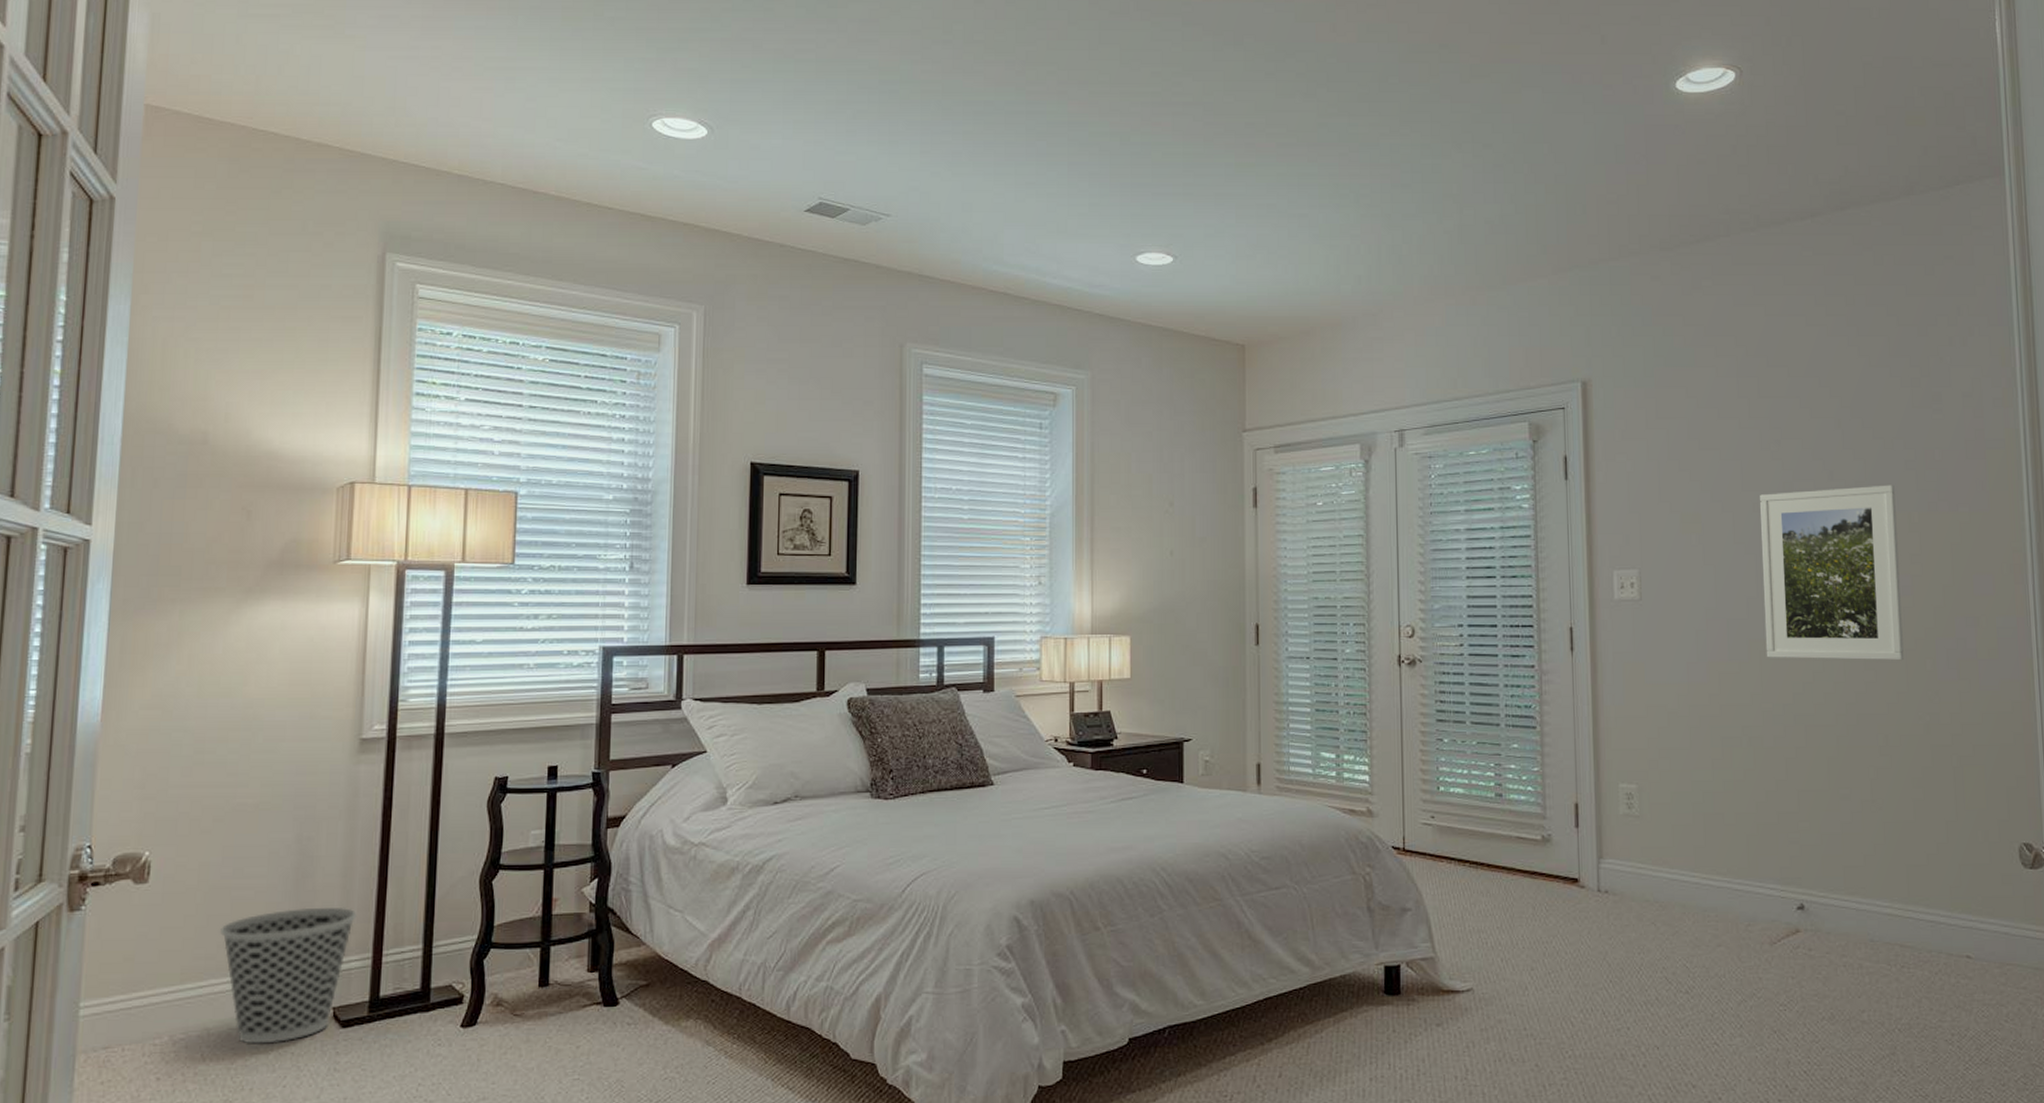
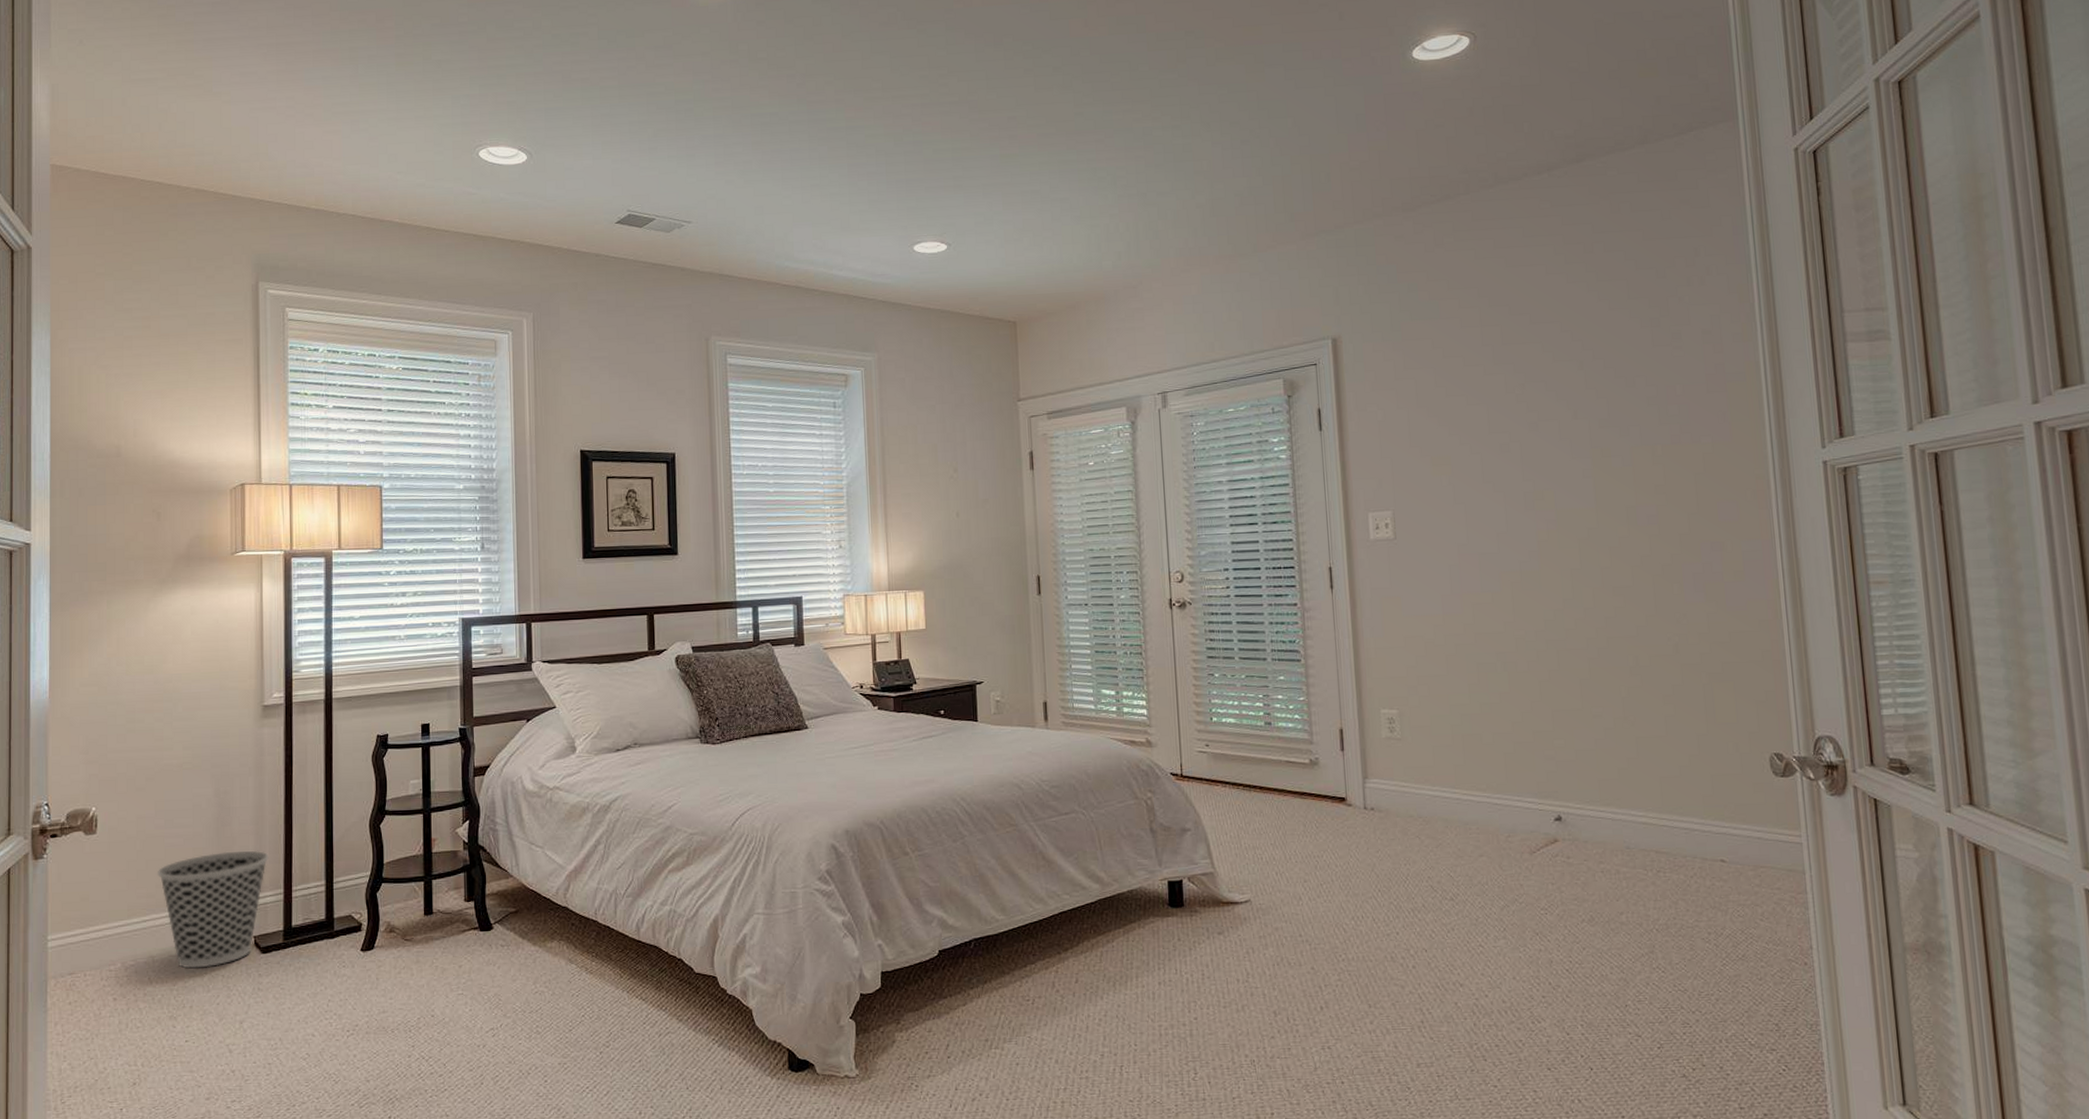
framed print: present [1760,485,1904,661] -> none [1506,420,1652,588]

